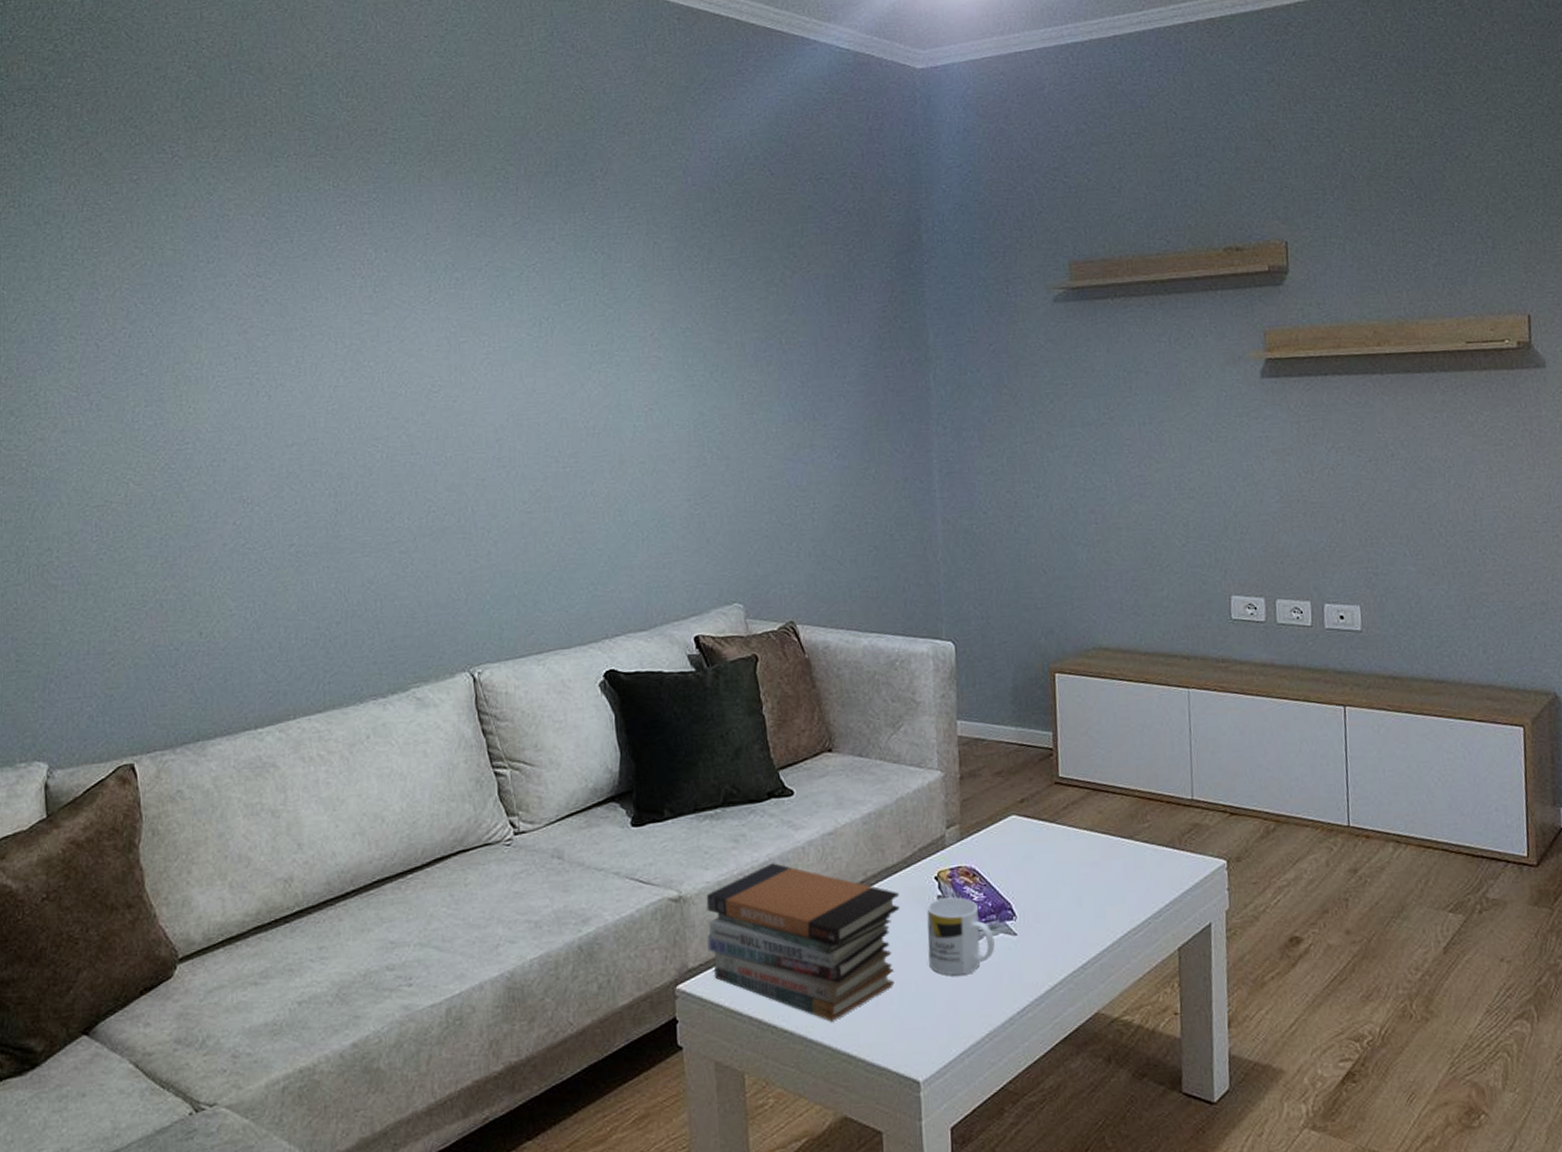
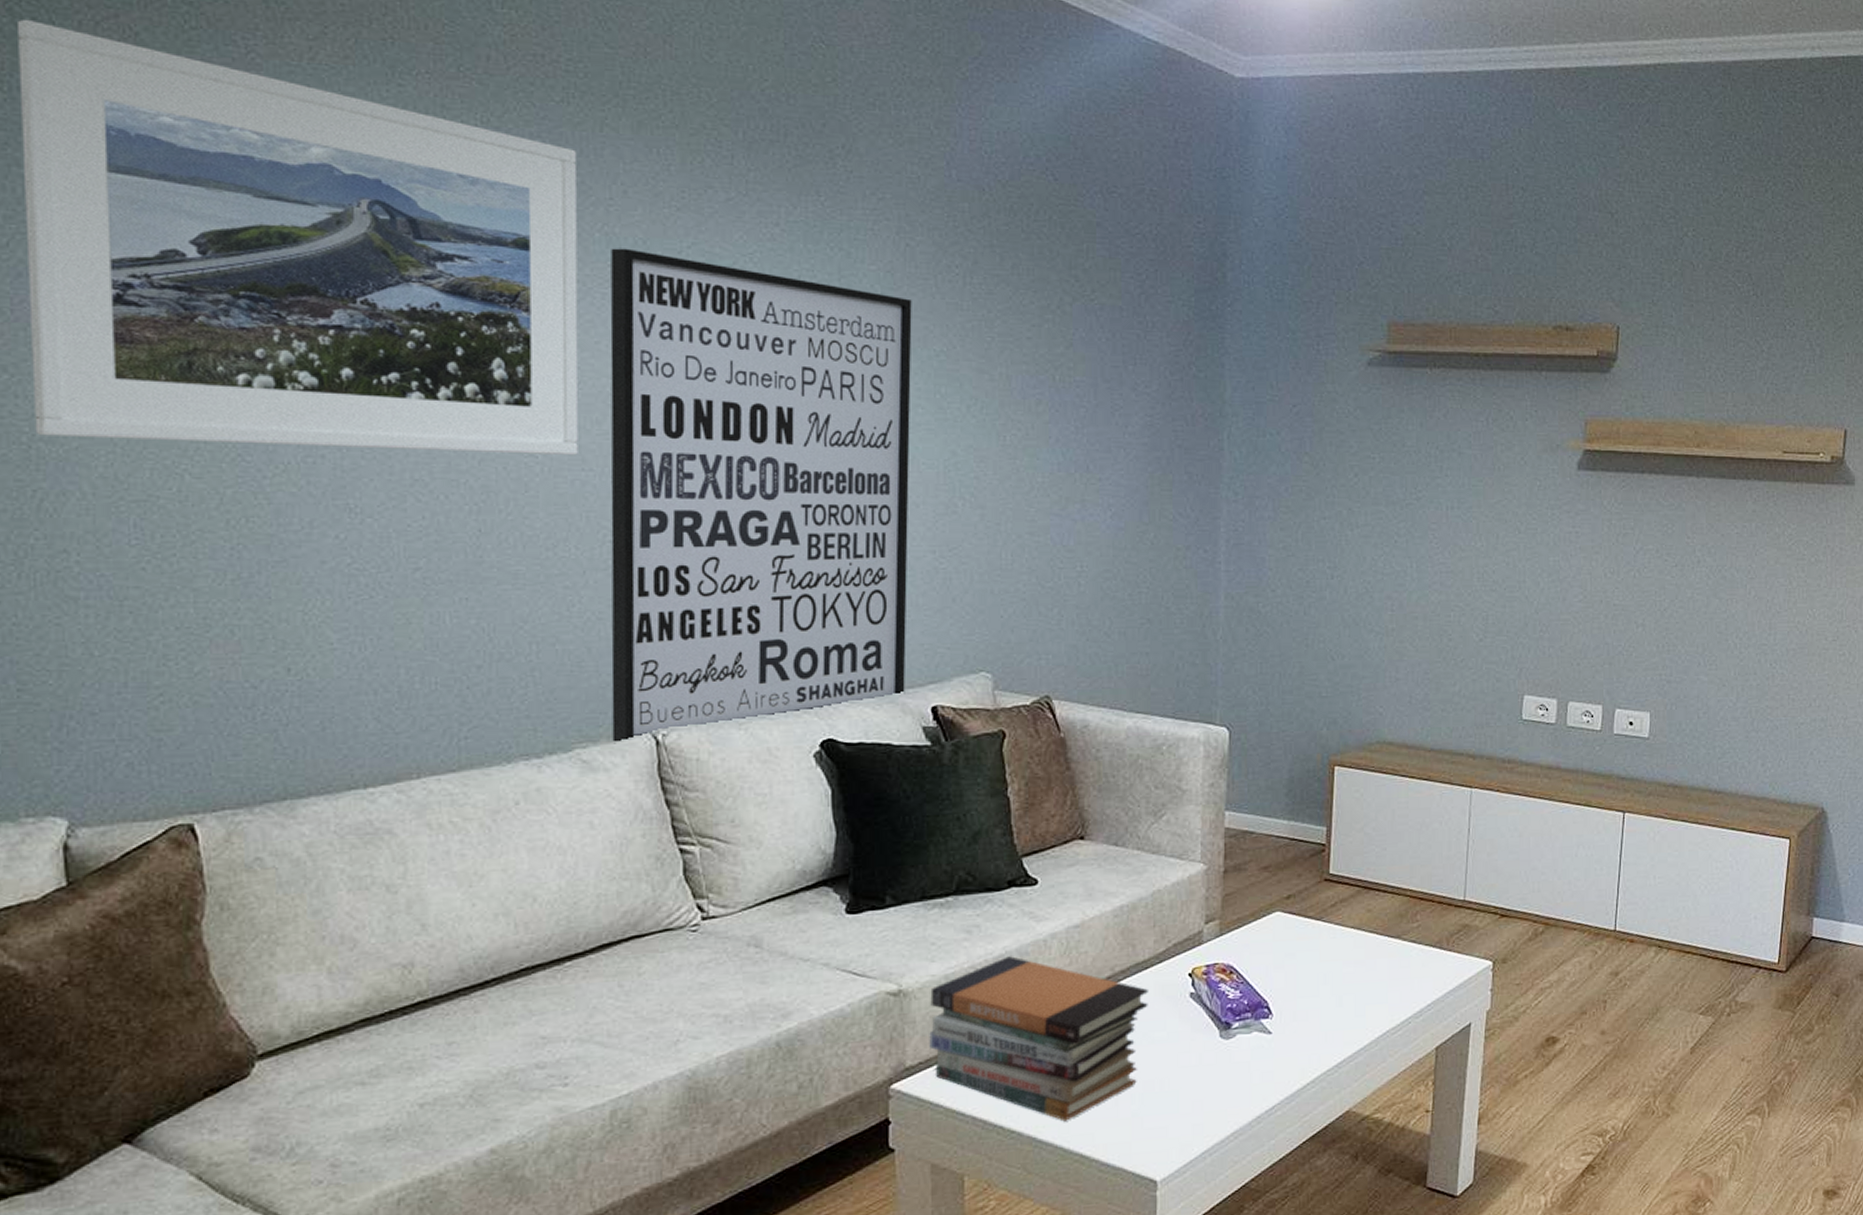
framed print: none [25,153,408,462] -> present [18,19,579,456]
wall art: none [428,271,672,683] -> present [610,248,912,744]
mug: present [926,897,995,976] -> none [1176,994,1247,1074]

